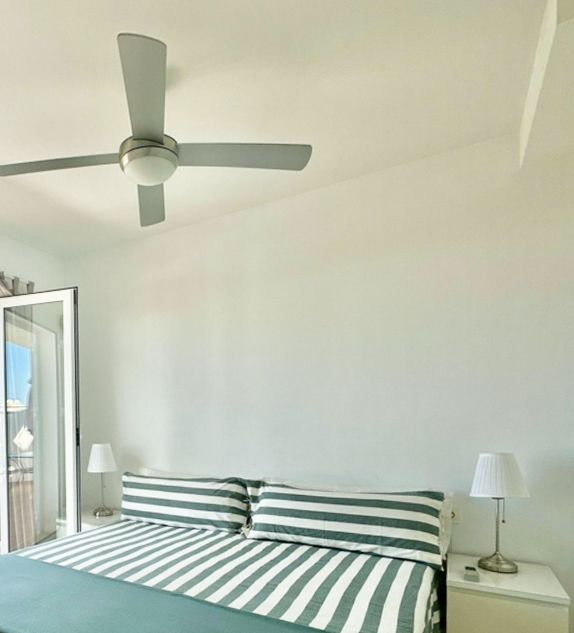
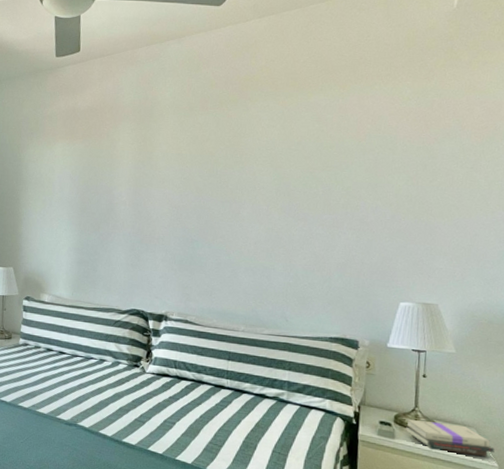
books: none [489,563,567,592] -> present [406,419,495,457]

